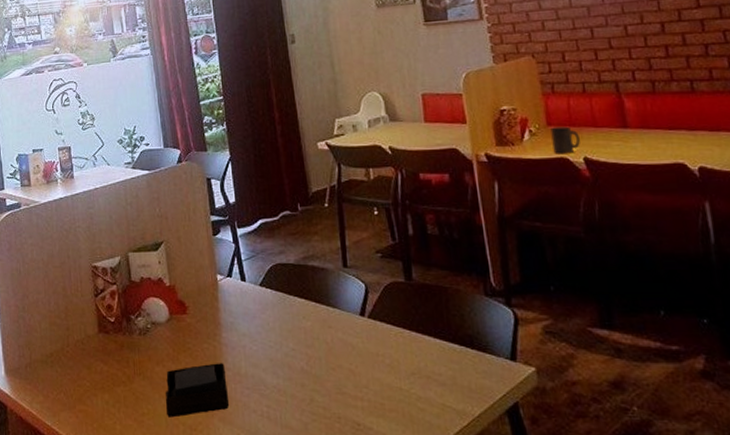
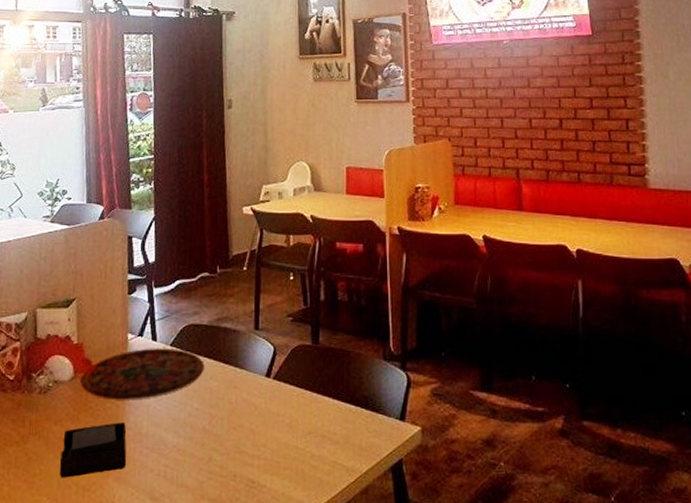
pizza: none [176,288,296,340] -> present [80,348,204,399]
cup: present [550,126,580,154] -> none [457,206,481,231]

